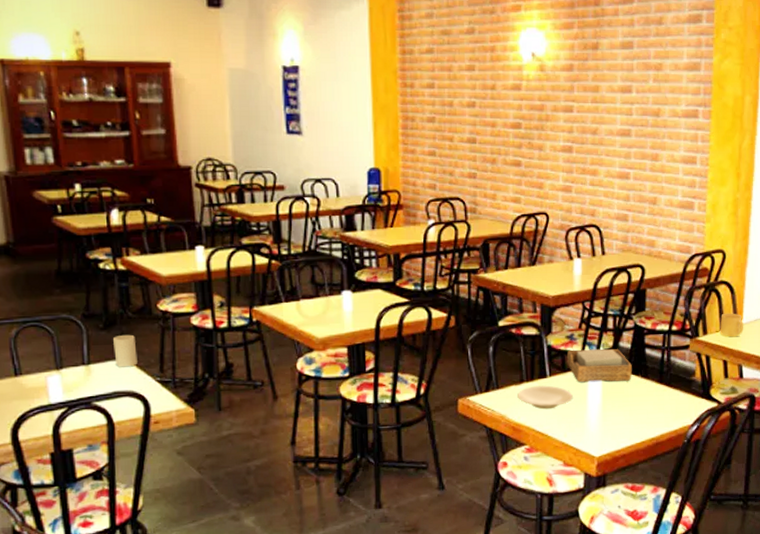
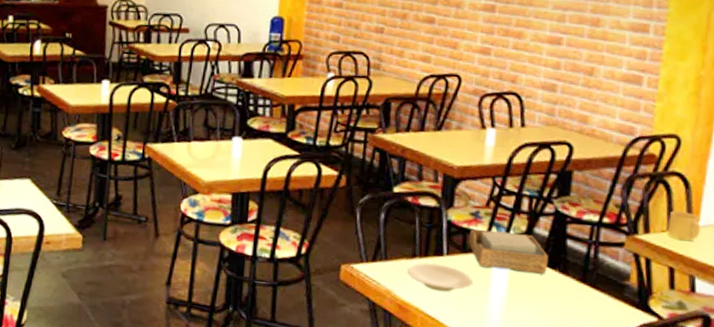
cup: present [113,334,138,367] -> none [20,156,40,187]

